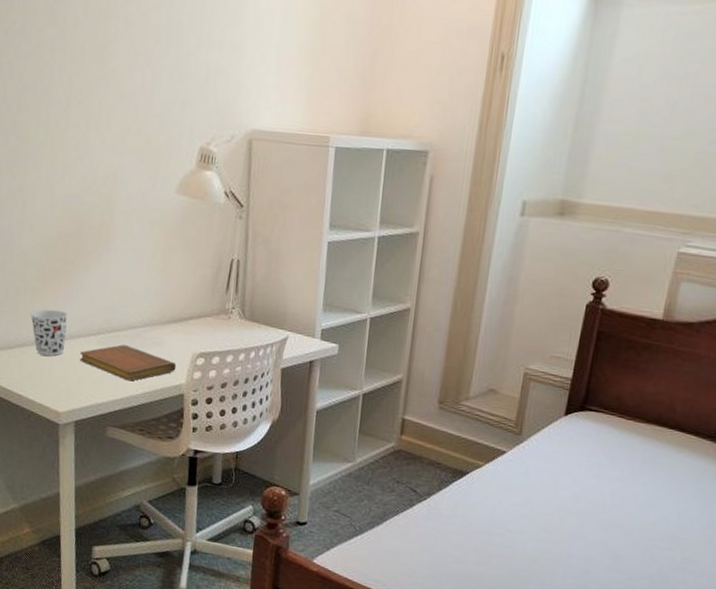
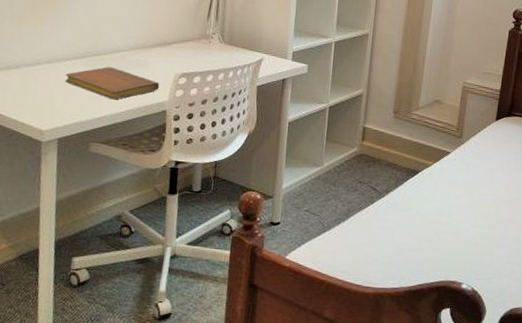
cup: present [30,309,68,356] -> none [16,35,55,78]

